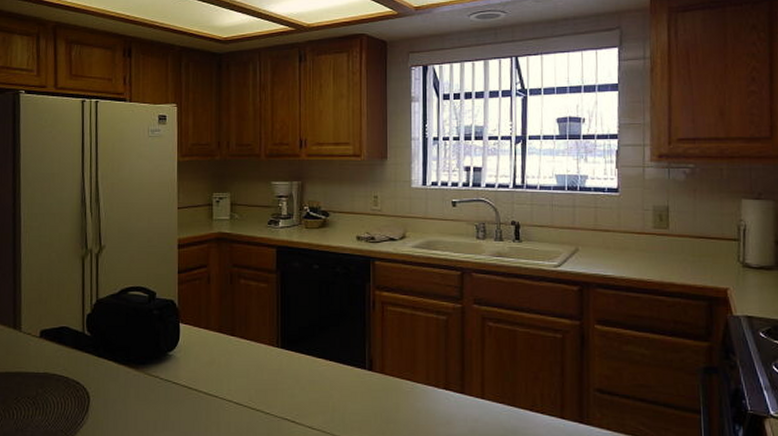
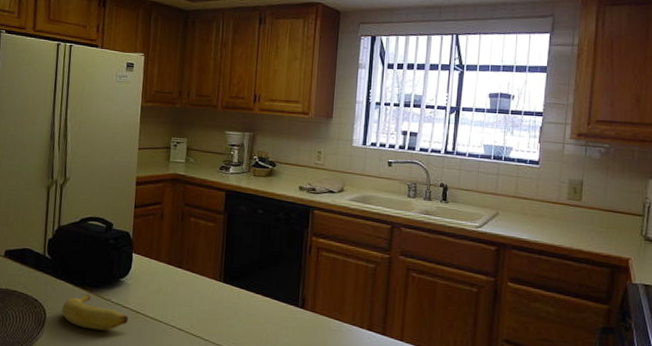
banana: none [107,371,180,411] -> present [62,293,128,331]

